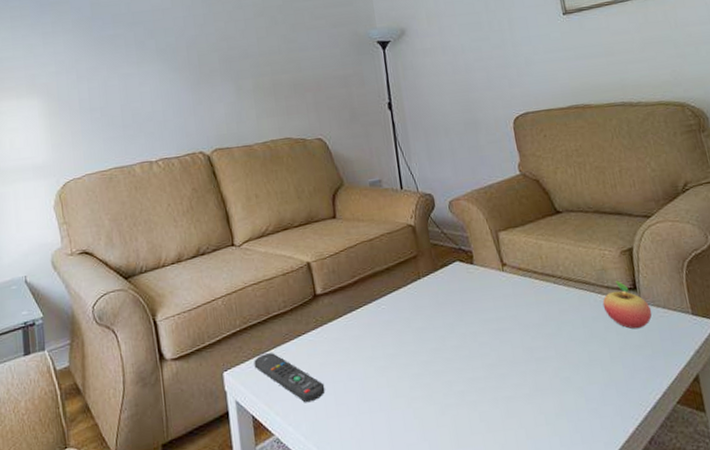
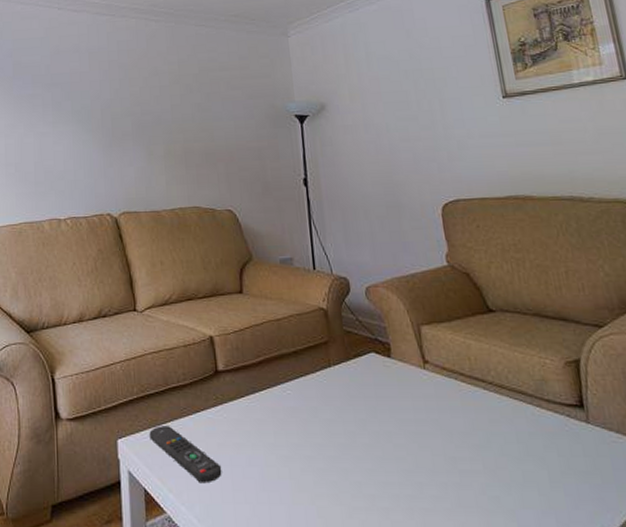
fruit: present [602,280,652,329] -> none [541,393,603,453]

